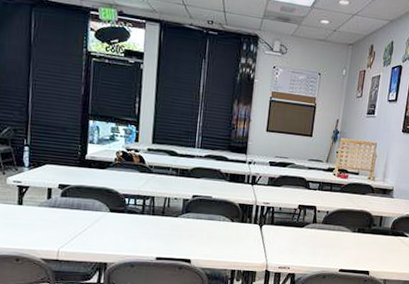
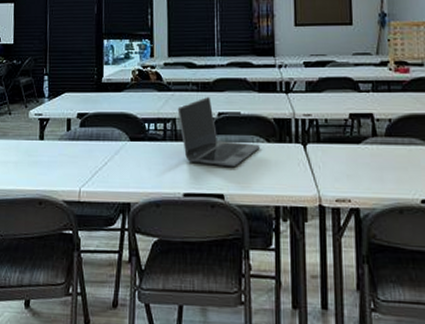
laptop: none [156,181,225,239] -> present [177,97,260,168]

